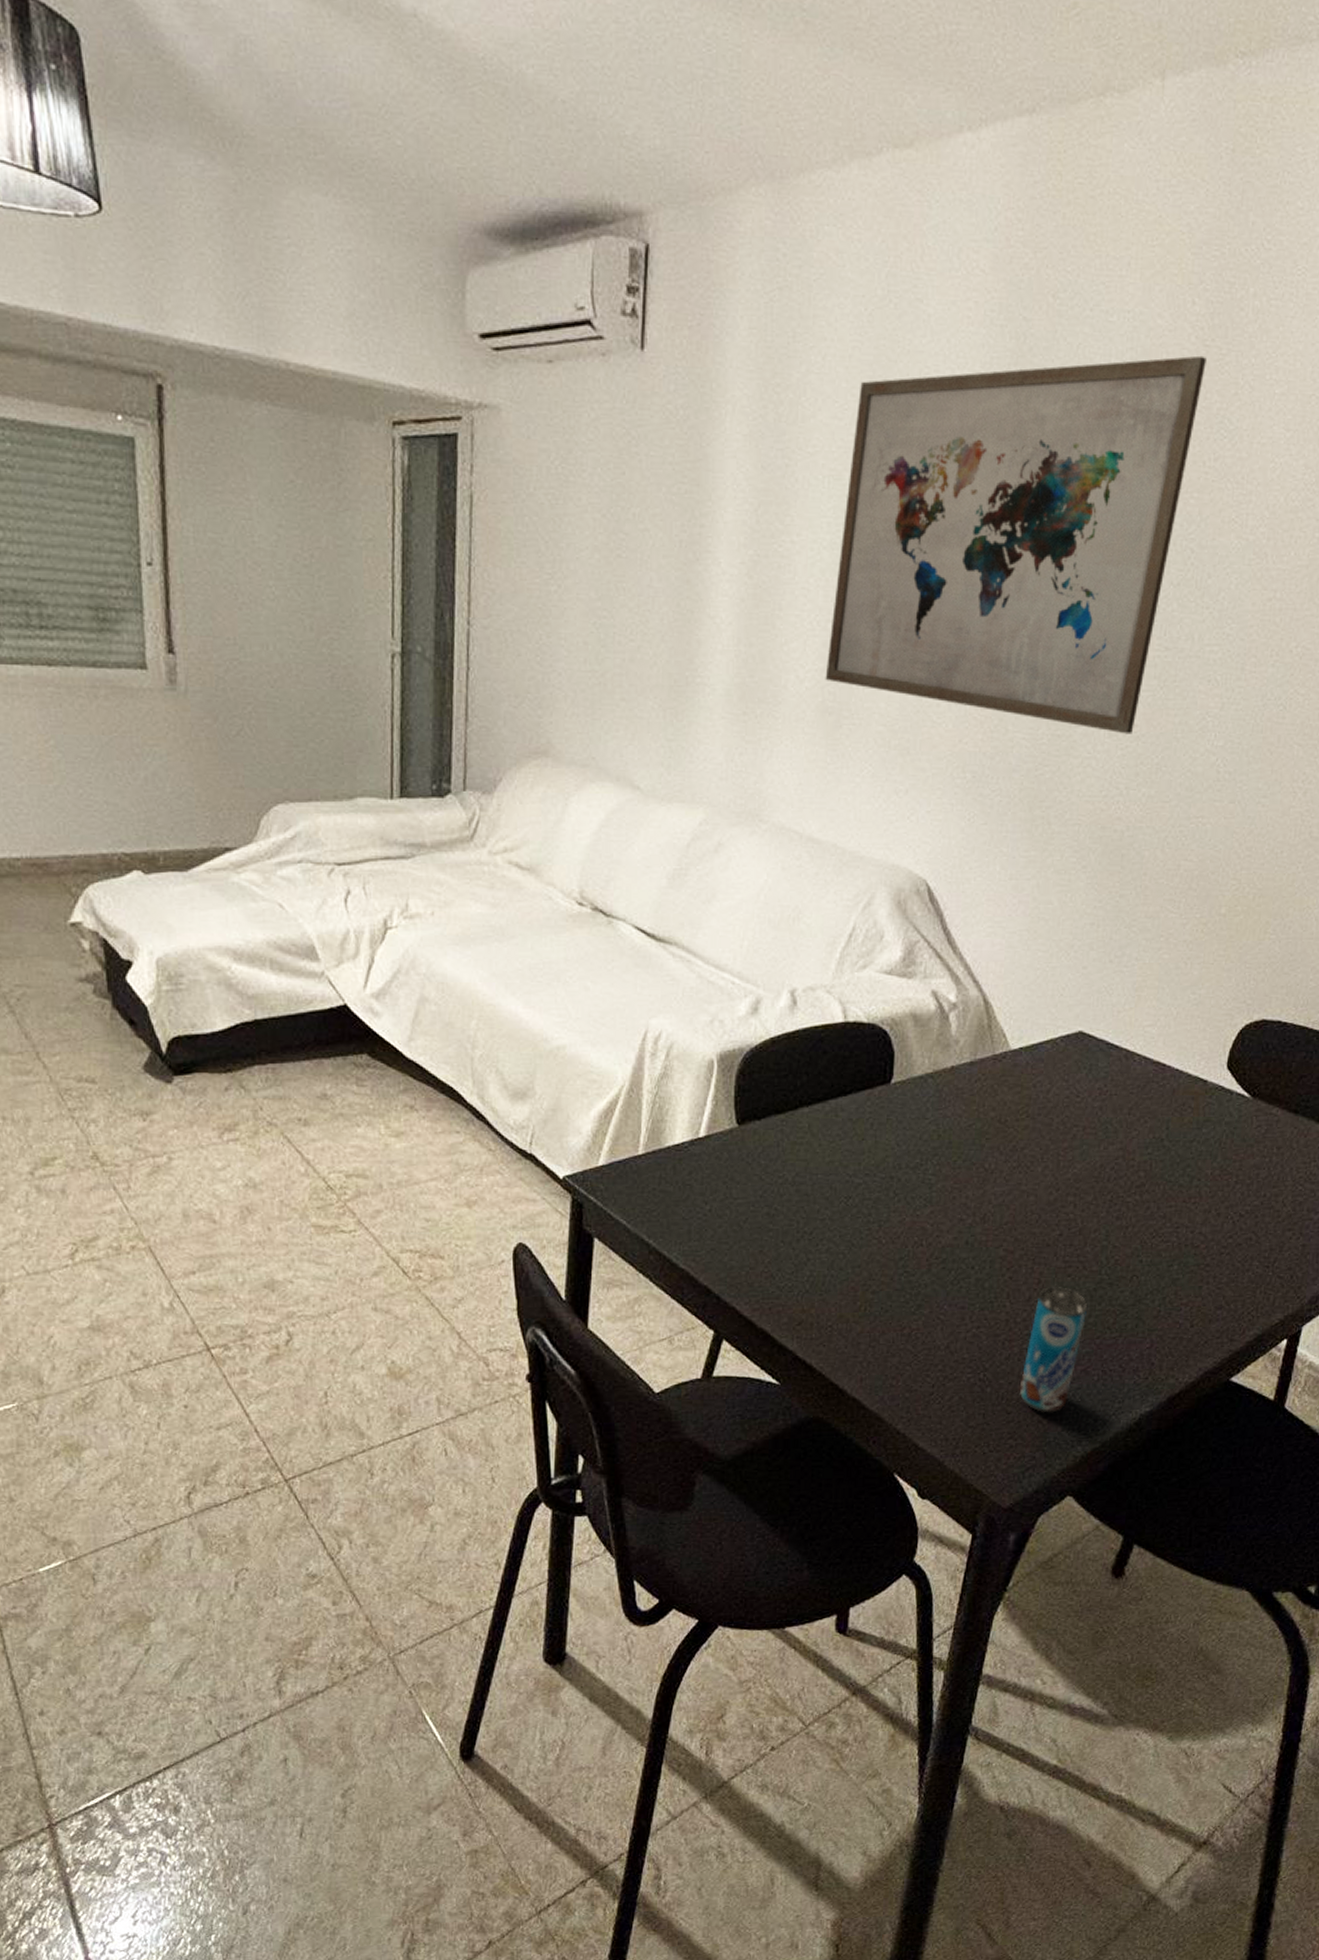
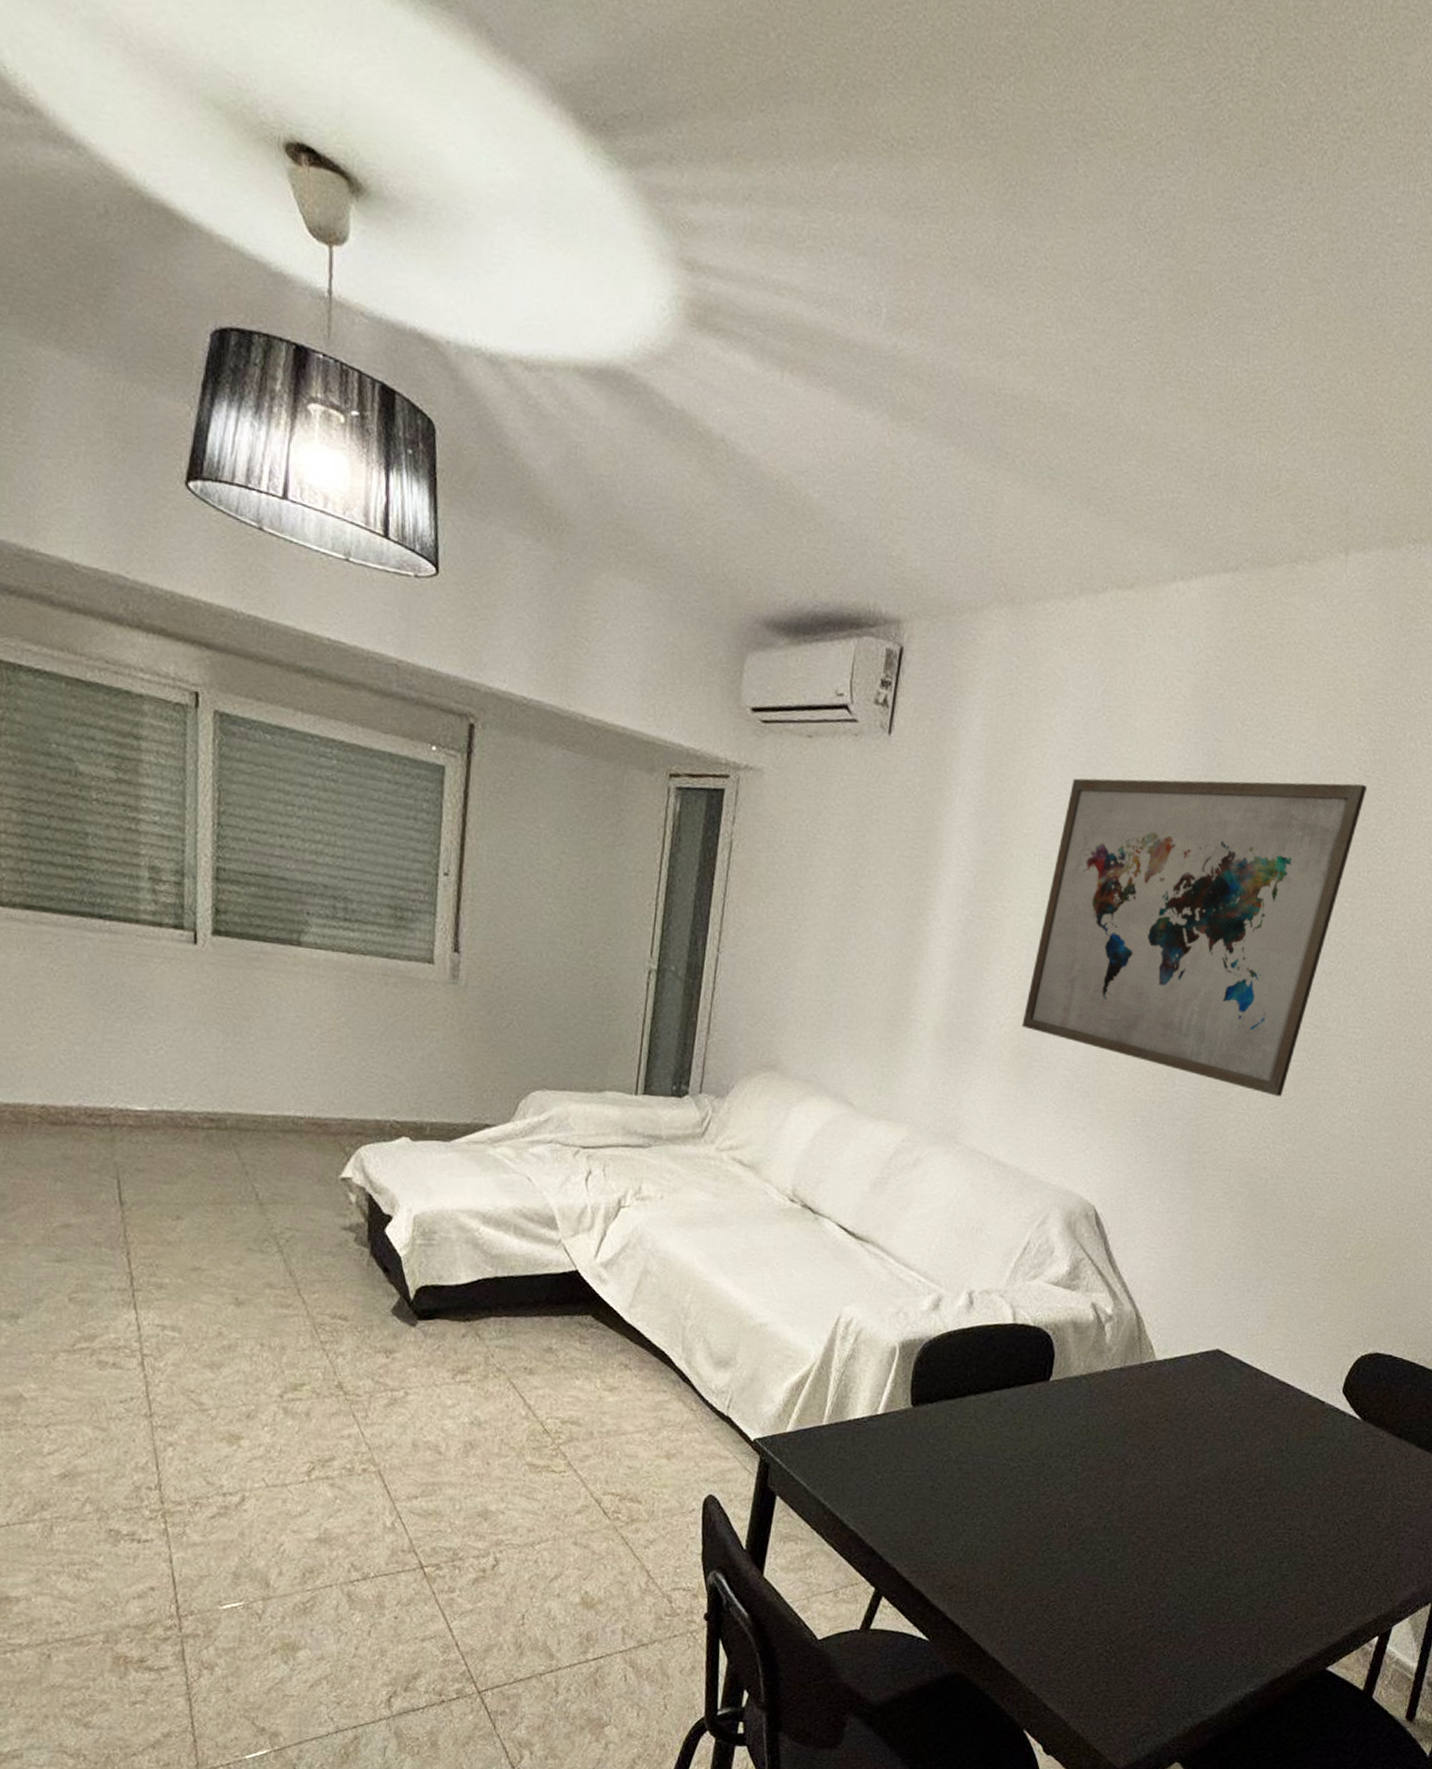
beverage can: present [1019,1286,1088,1413] -> none [1140,1572,1207,1686]

